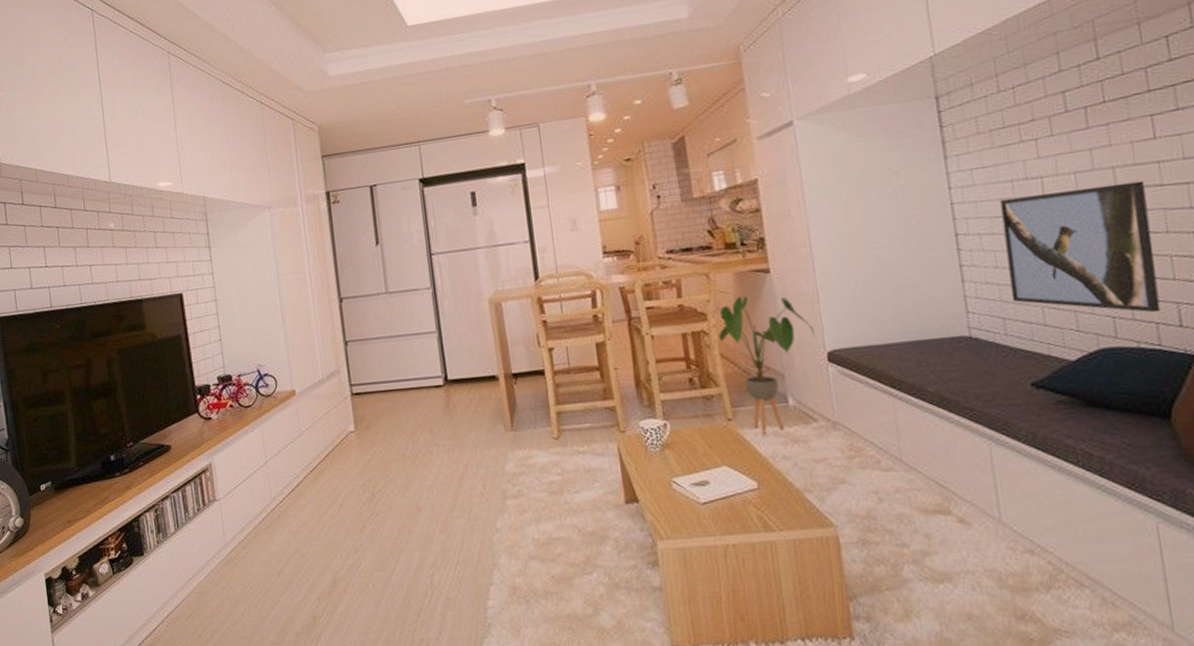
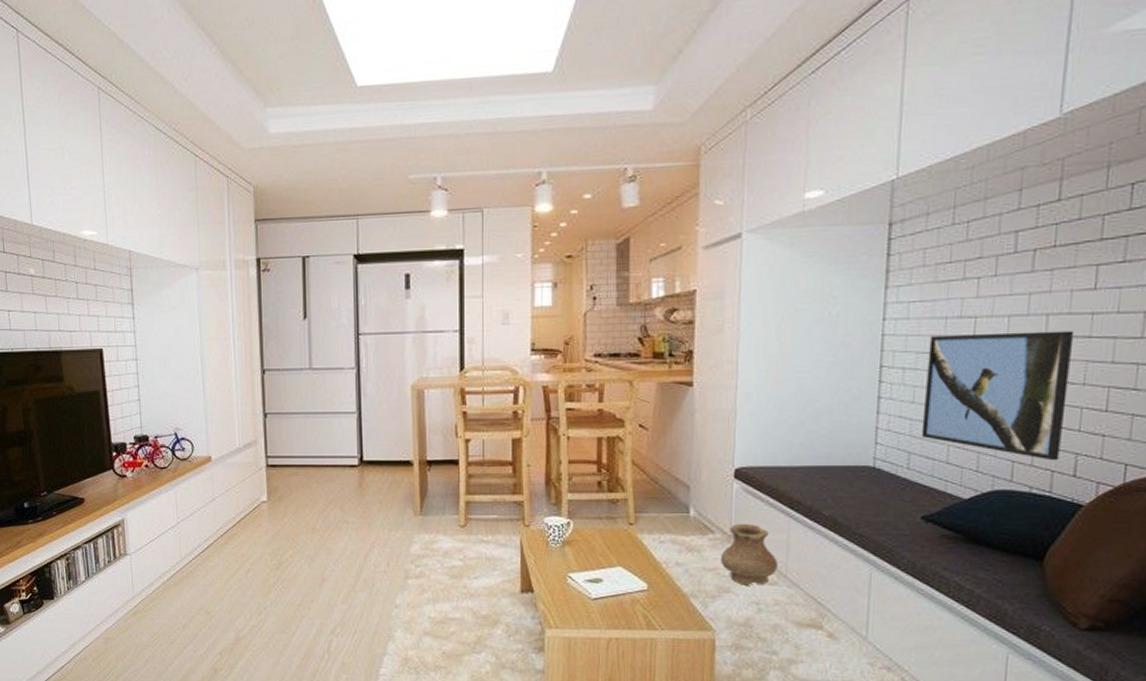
house plant: present [718,295,816,434] -> none [633,406,727,541]
vase: none [829,407,891,474] -> present [721,523,778,586]

